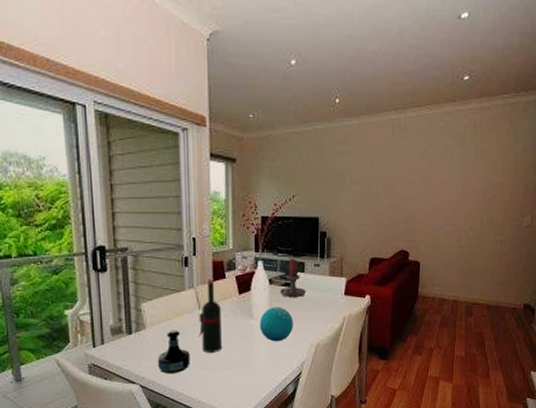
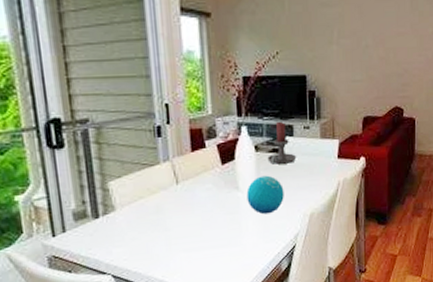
tequila bottle: present [158,330,190,373] -> none [132,209,170,260]
wine bottle: present [198,279,222,353] -> none [177,149,205,232]

